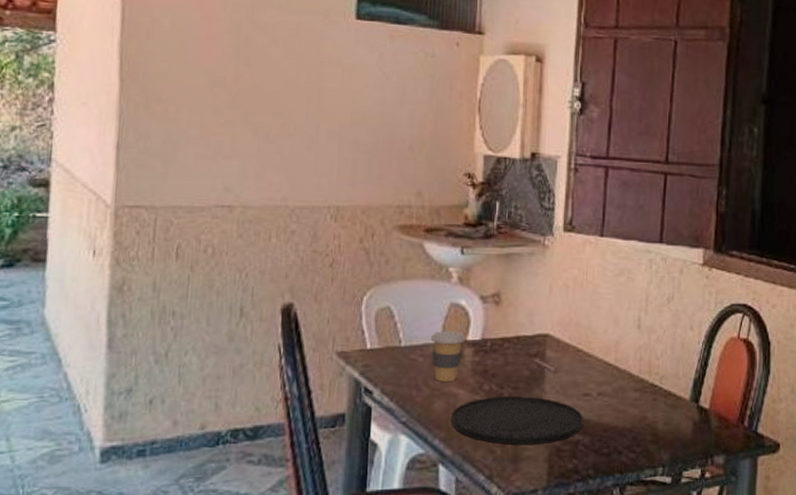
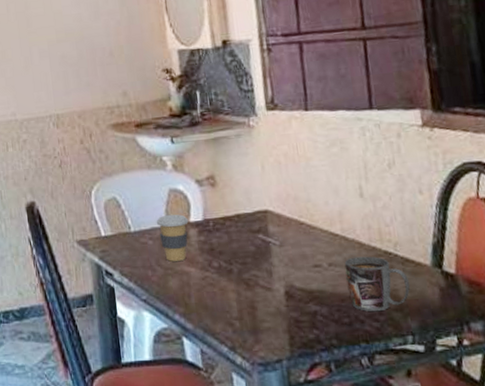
plate: present [451,396,583,445] -> none [187,270,318,318]
mug: none [612,387,668,443] -> present [344,256,410,312]

